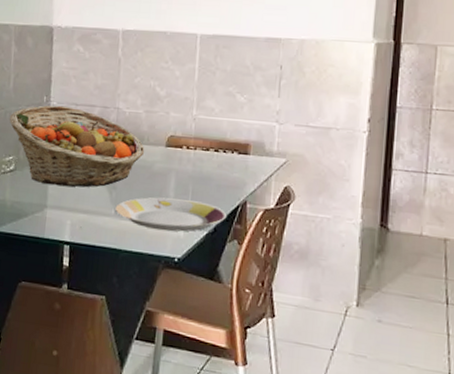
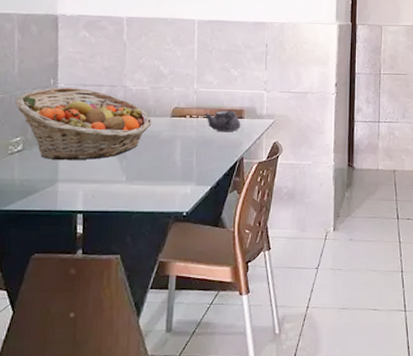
plate: present [115,197,227,232] -> none [126,160,227,190]
teapot: none [203,143,246,170] -> present [205,110,241,132]

